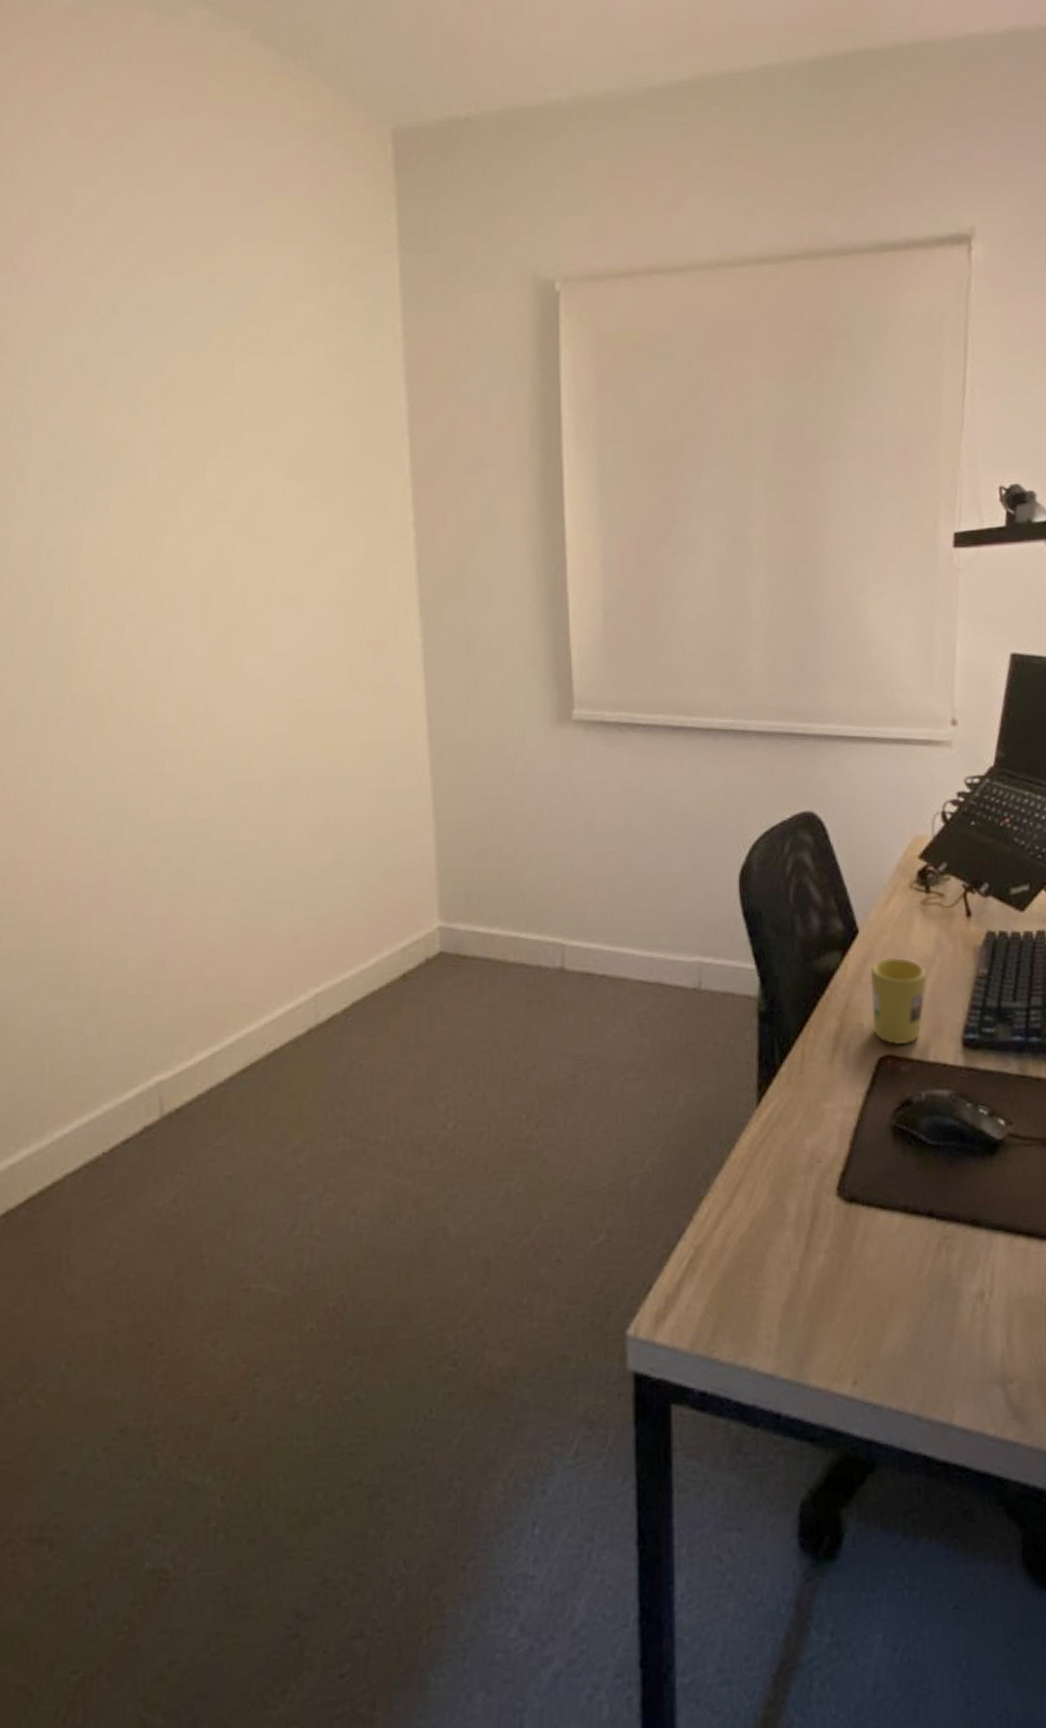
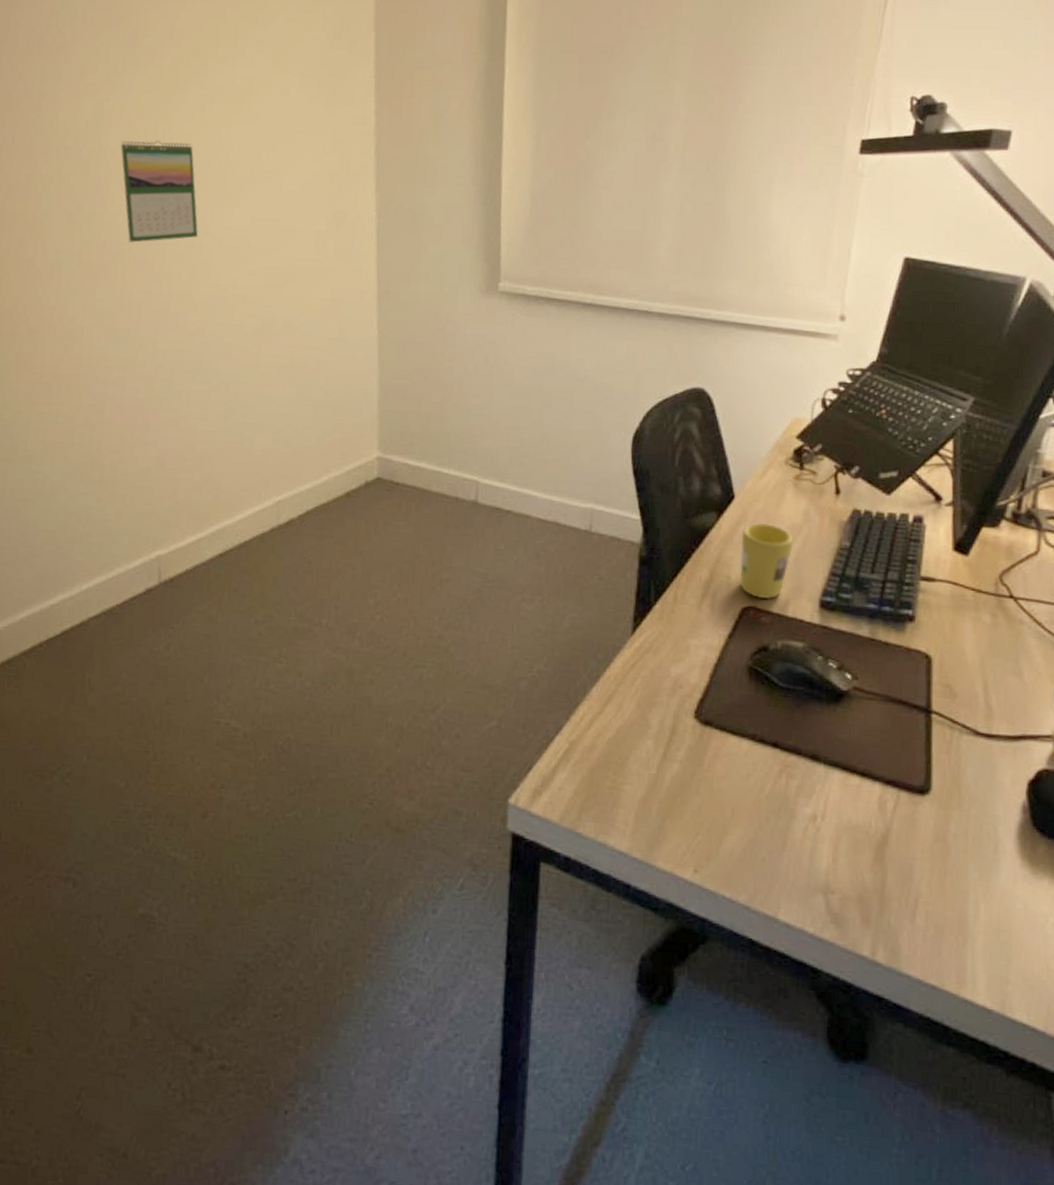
calendar: none [95,568,200,693] -> present [121,140,199,243]

